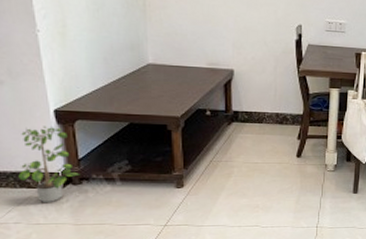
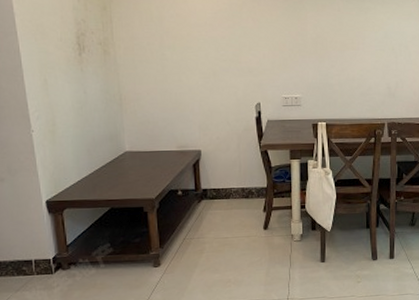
potted plant: present [18,125,80,202] -> none [16,216,69,288]

